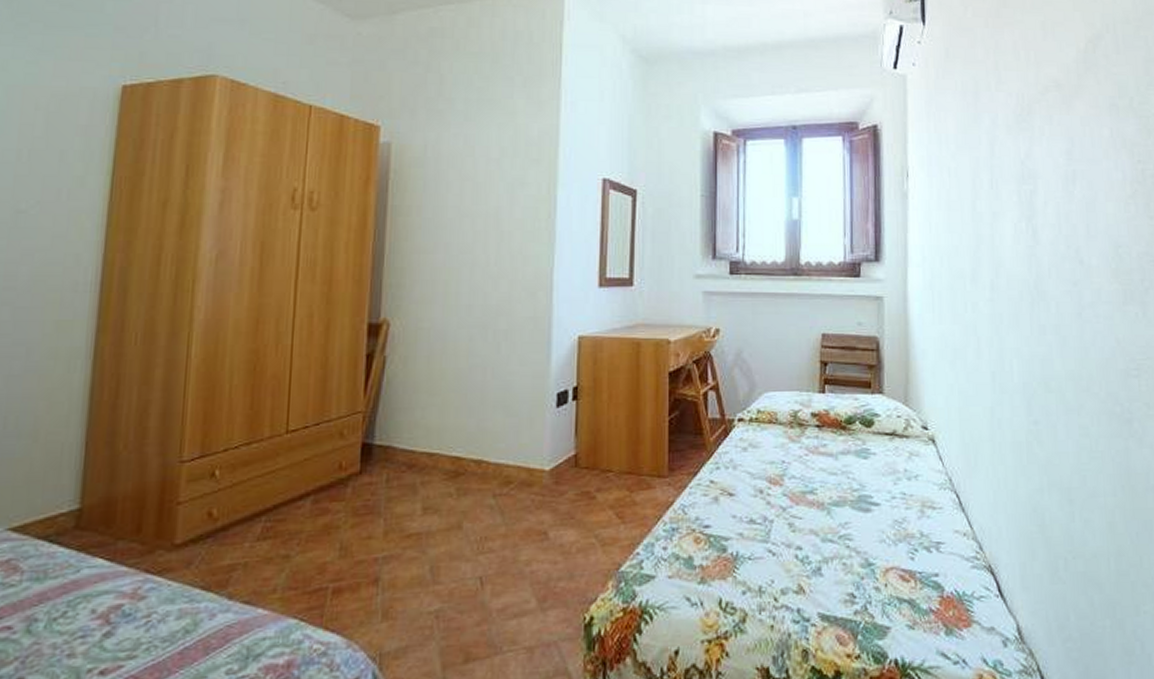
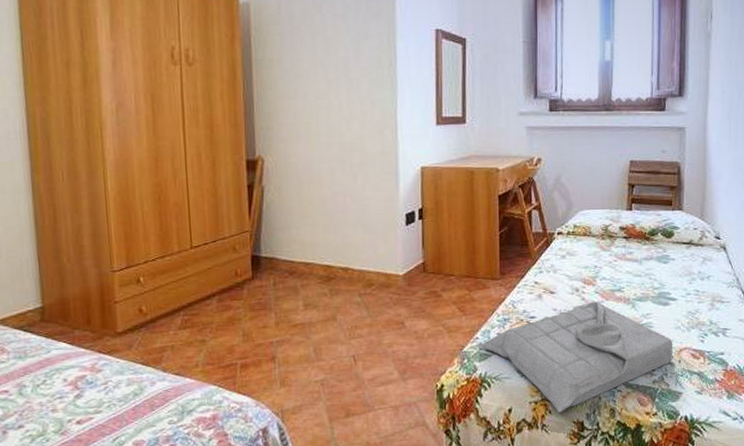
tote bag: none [640,506,878,656] -> present [479,301,673,413]

